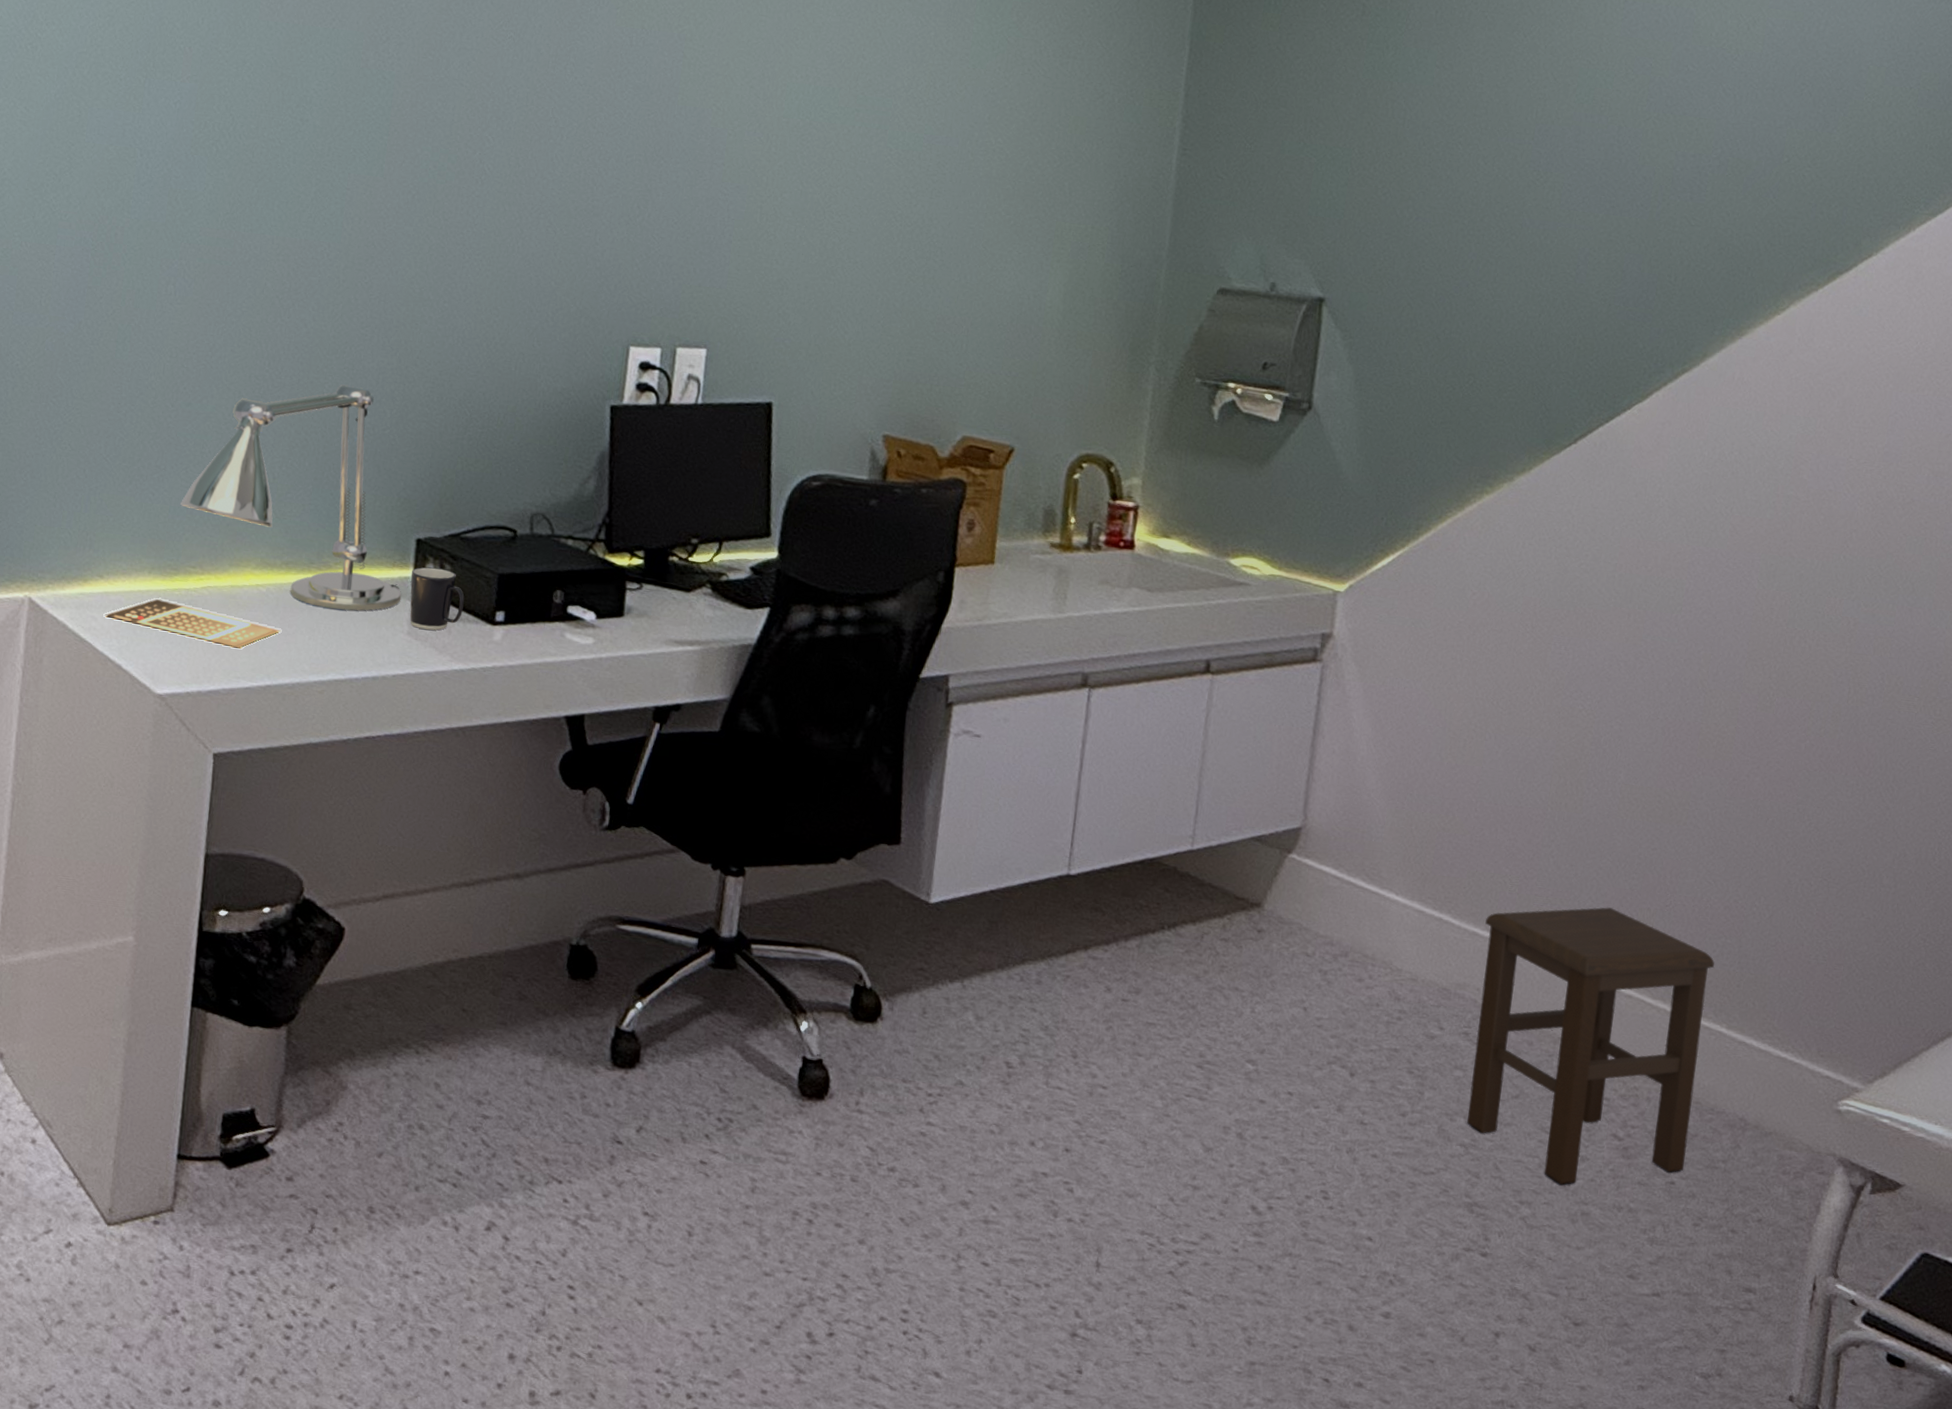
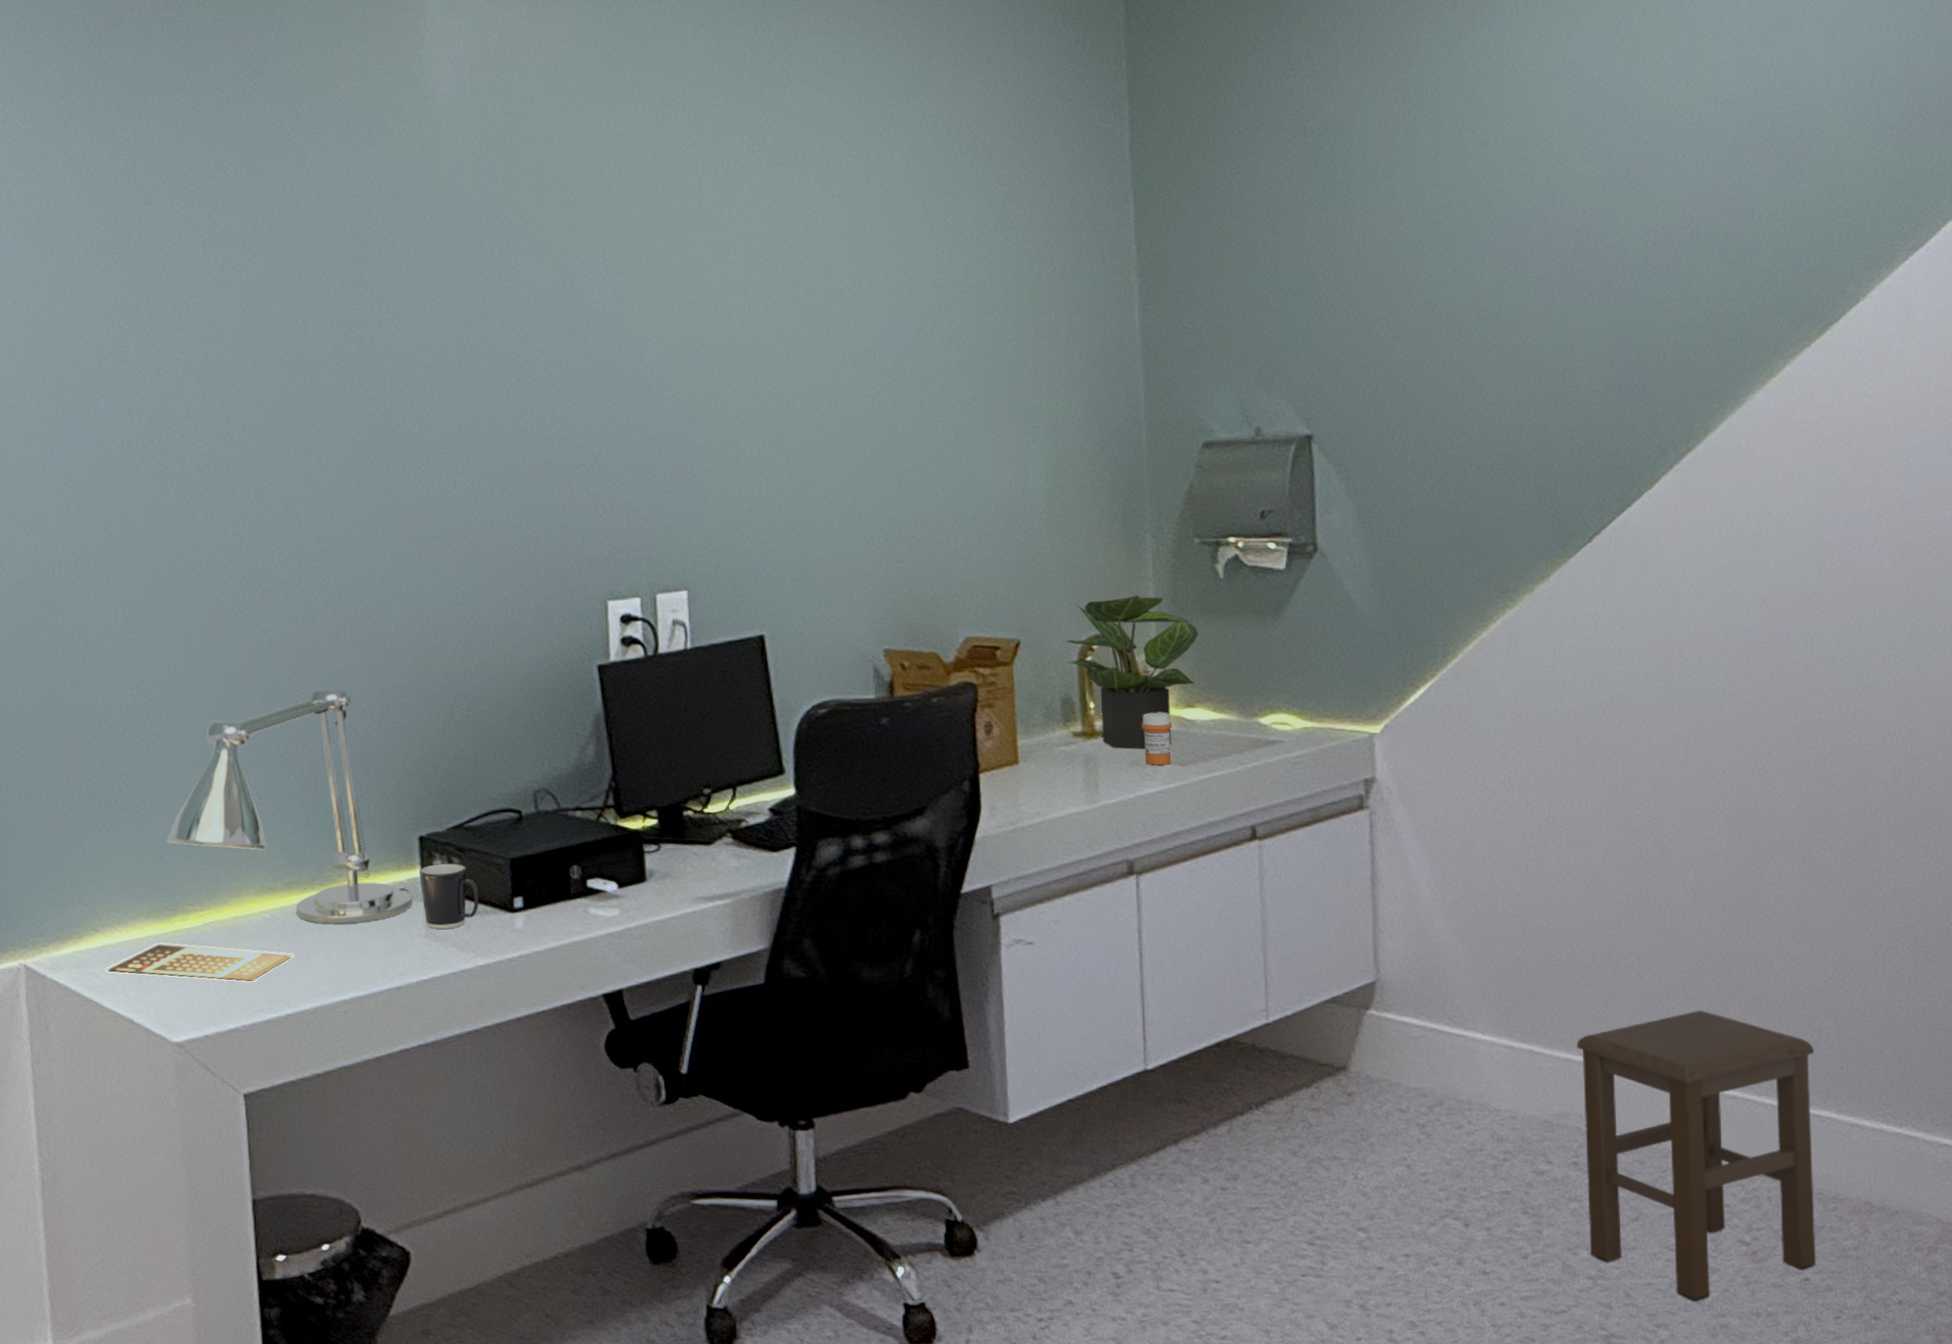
potted plant: none [1057,421,1186,570] -> present [1067,595,1199,749]
medicine bottle: none [1115,536,1146,589] -> present [1141,713,1172,766]

